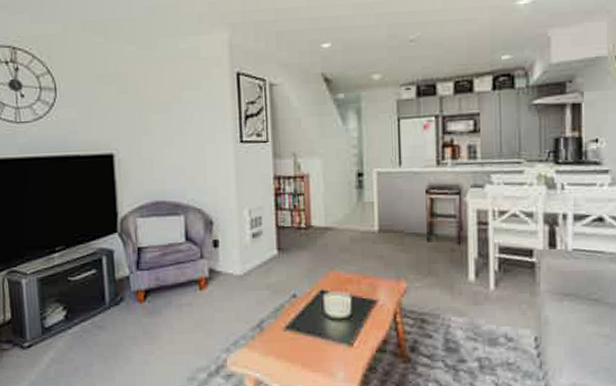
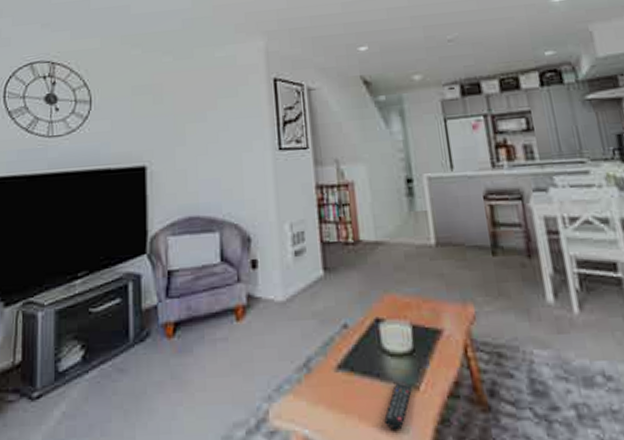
remote control: none [322,340,348,375] -> present [384,382,413,430]

